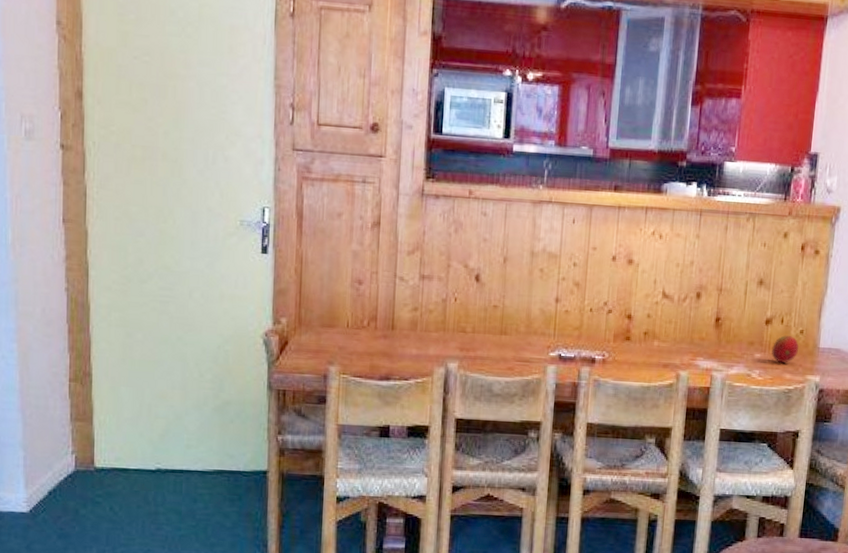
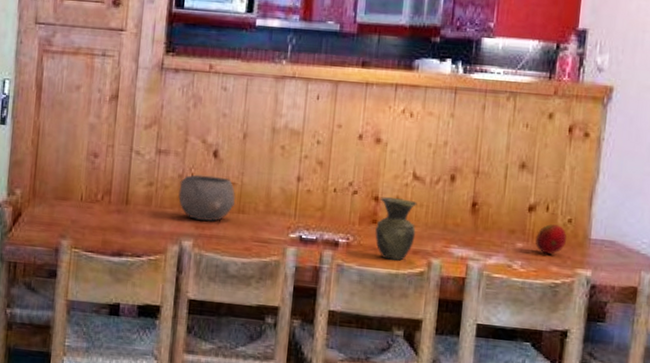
bowl: none [443,298,498,343] -> present [178,174,236,221]
vase: none [628,314,667,374] -> present [375,196,417,261]

